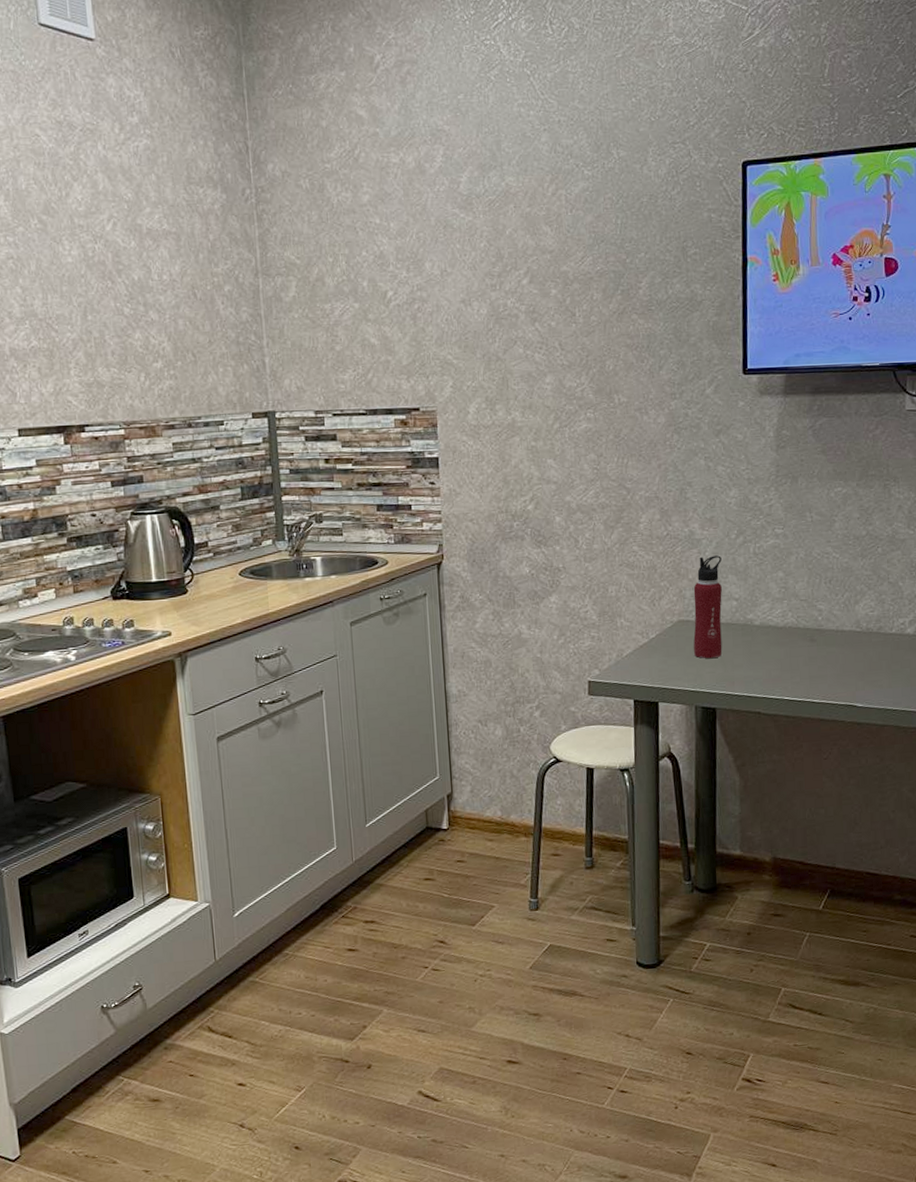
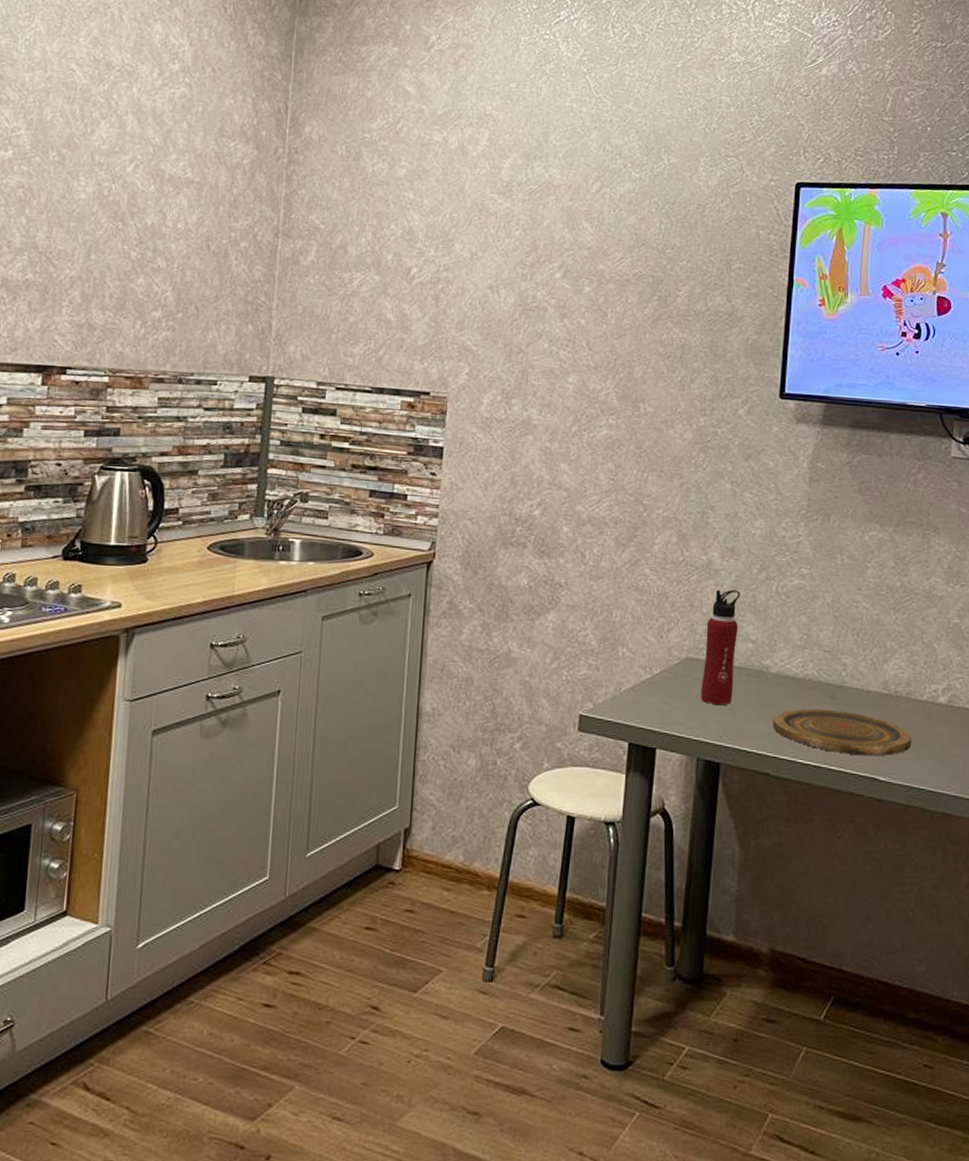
plate: none [759,650,885,688] -> present [773,708,912,756]

